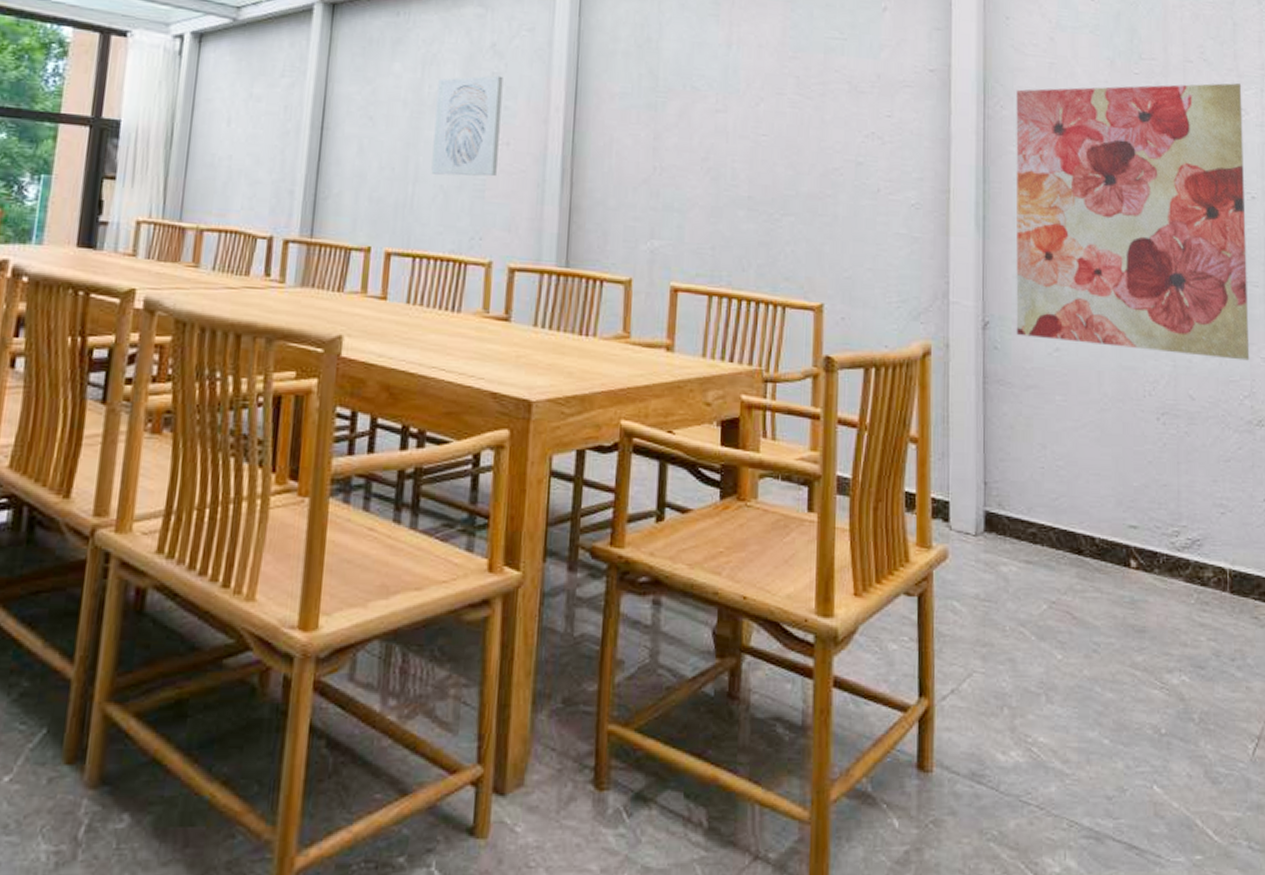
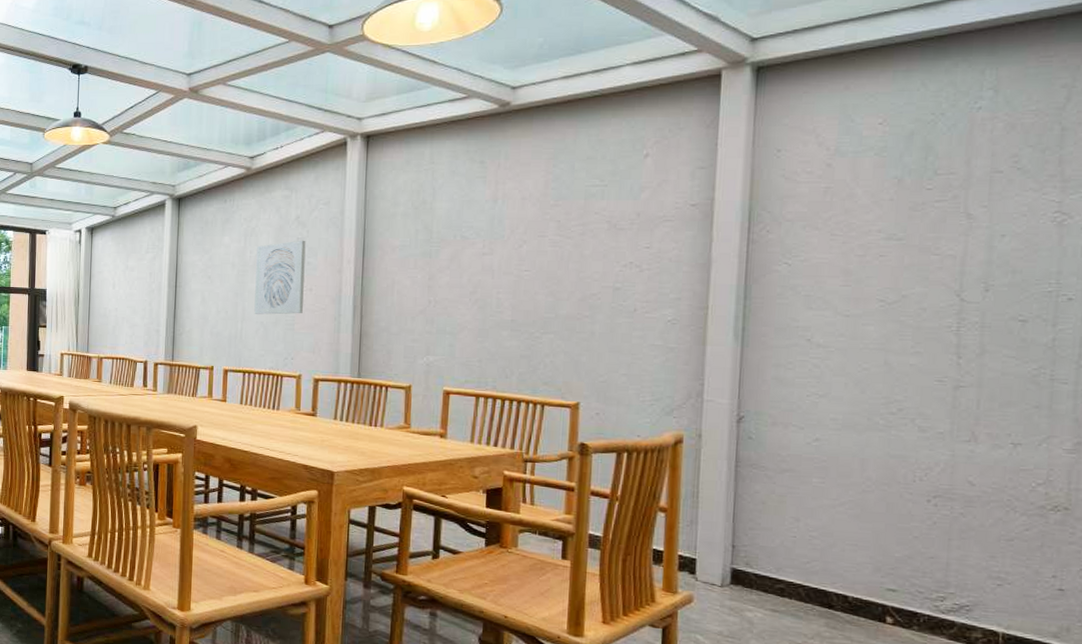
wall art: present [1016,83,1250,361] -> none [772,189,1067,452]

